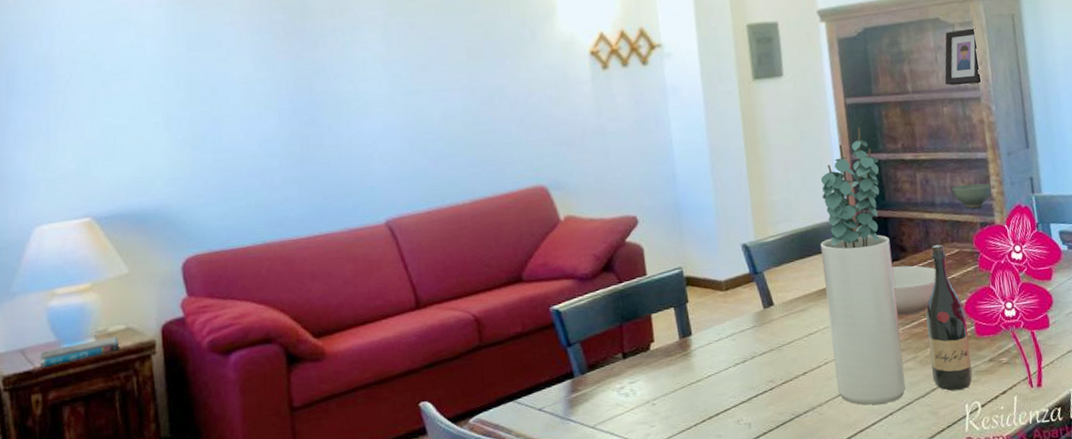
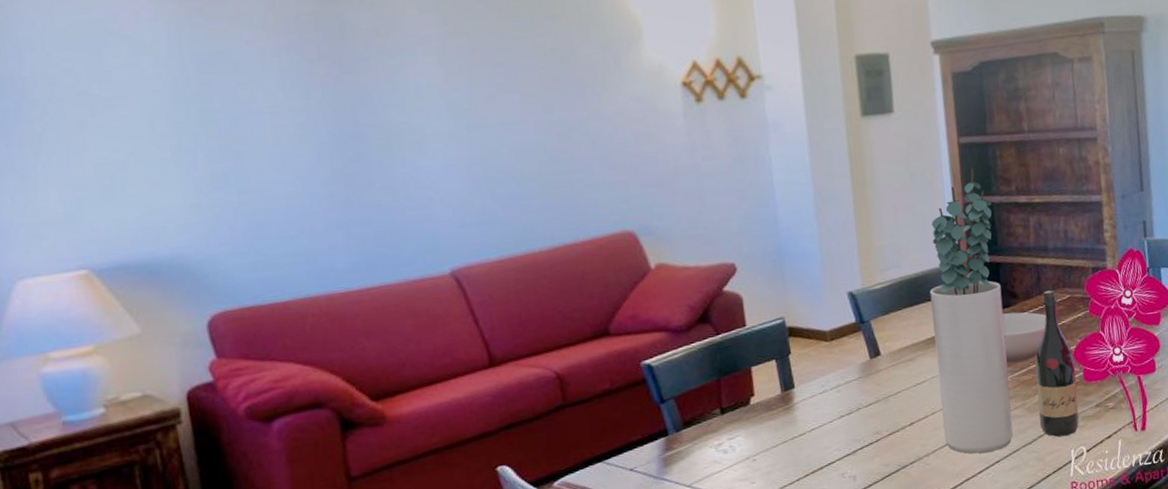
book: present [40,336,120,368] -> none [35,405,137,443]
picture frame: present [945,28,981,86] -> none [1061,64,1098,125]
bowl: present [951,183,993,208] -> none [1064,227,1106,253]

